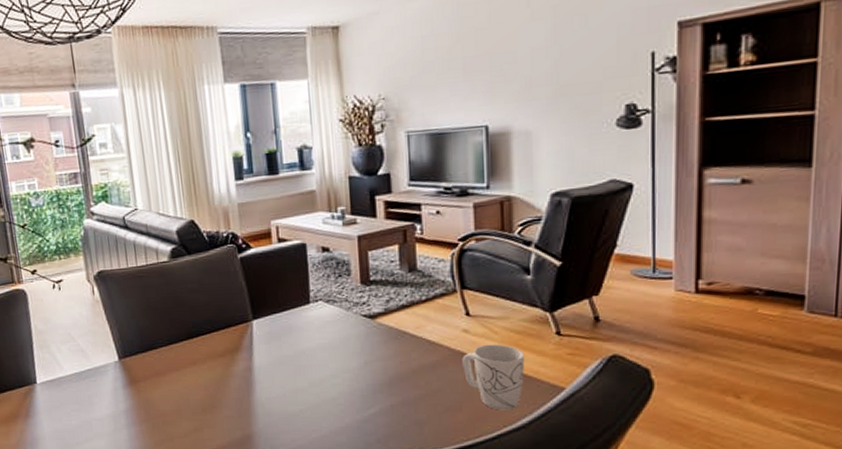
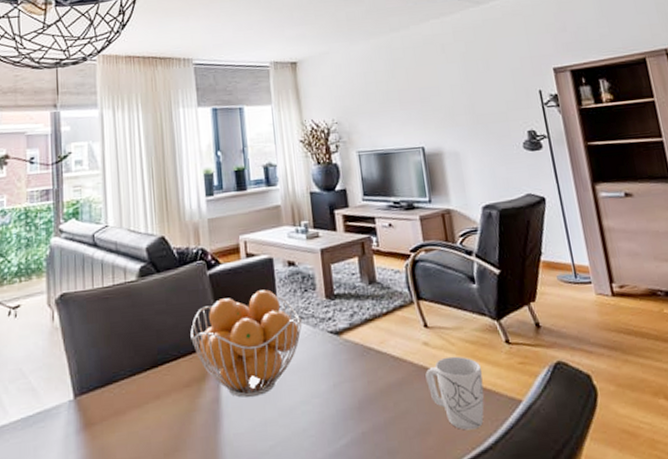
fruit basket: none [223,273,335,368] -> present [190,289,303,398]

